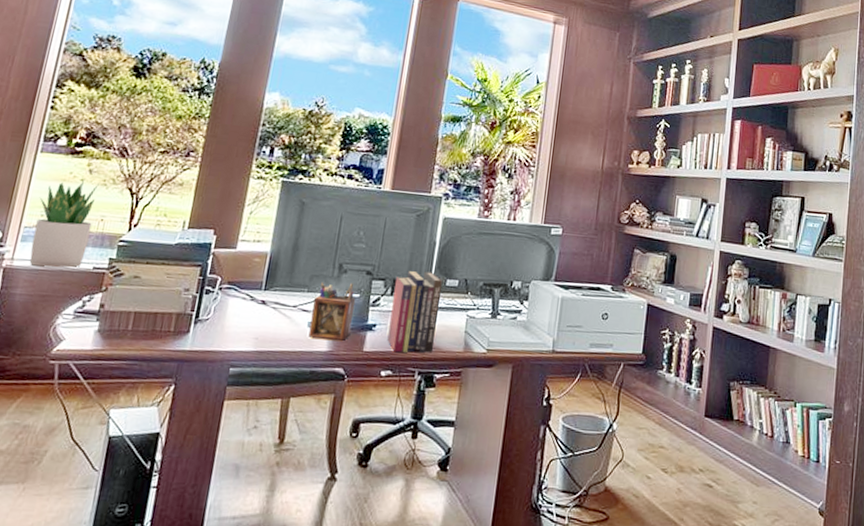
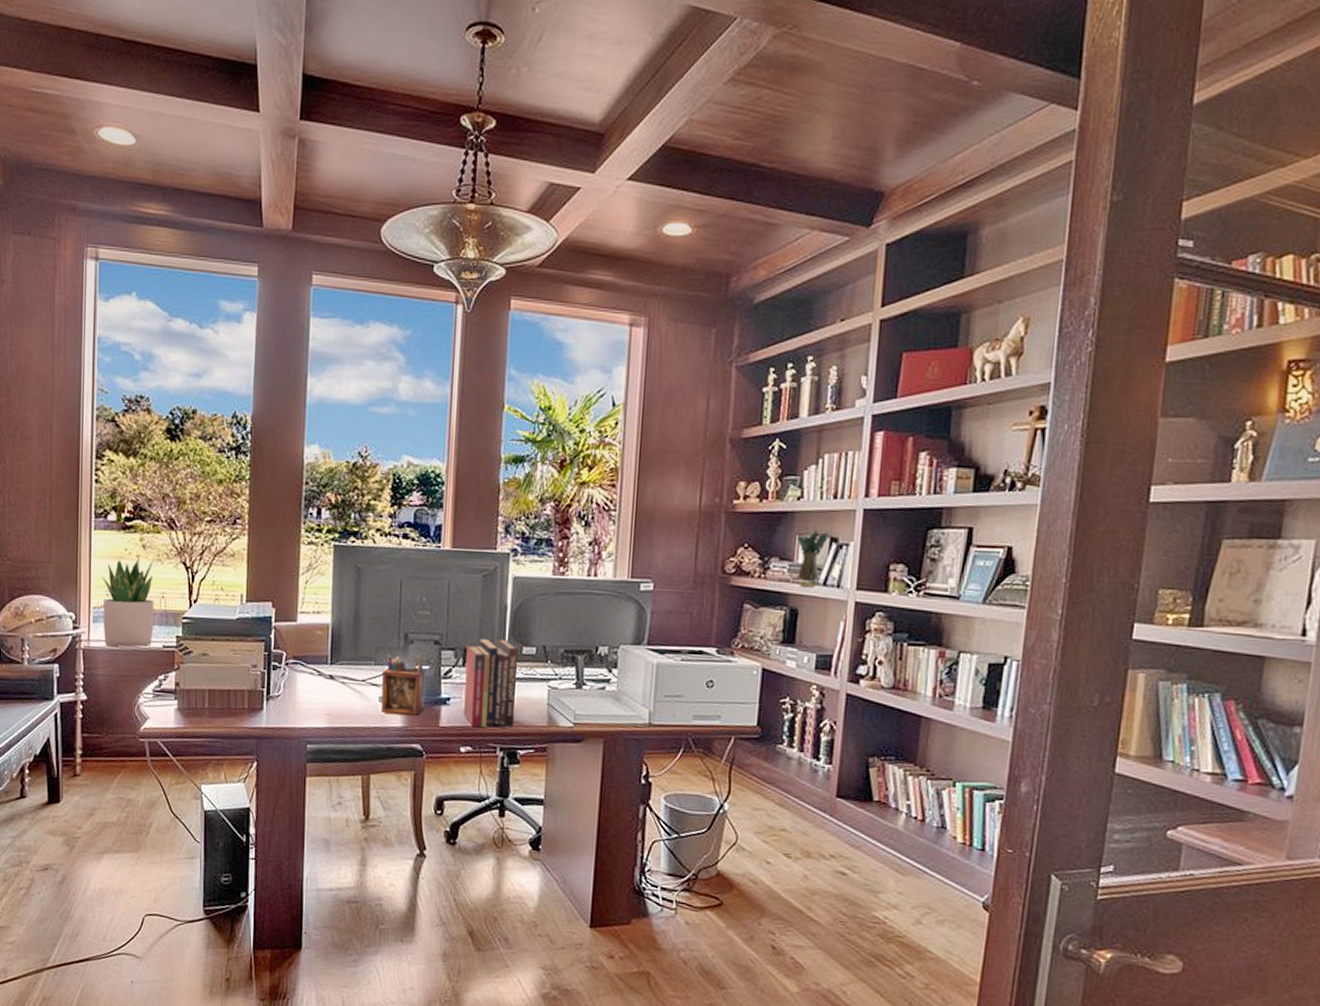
vase: none [676,192,701,239] -> present [796,530,829,589]

